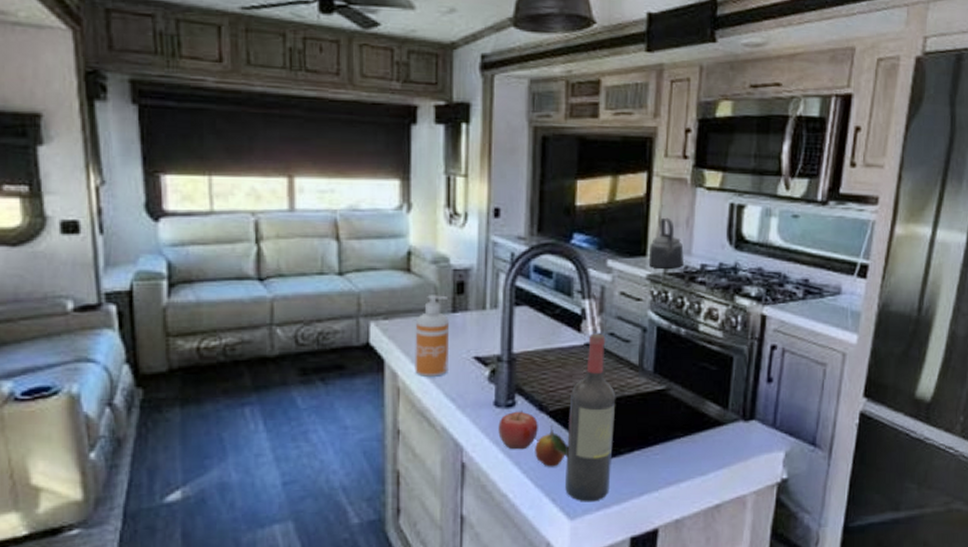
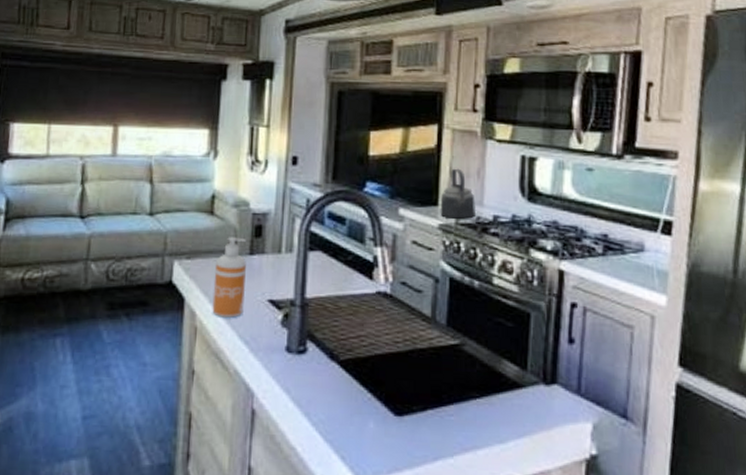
fruit: present [498,411,538,450] -> none [289,358,329,400]
fruit: present [535,426,569,467] -> none [325,376,359,421]
wine bottle: present [565,333,616,502] -> none [355,281,408,464]

